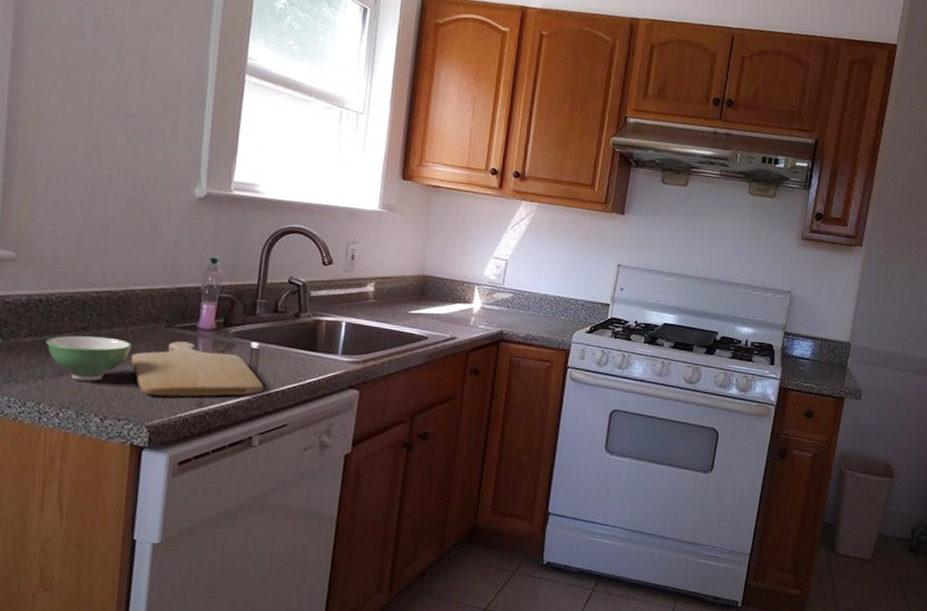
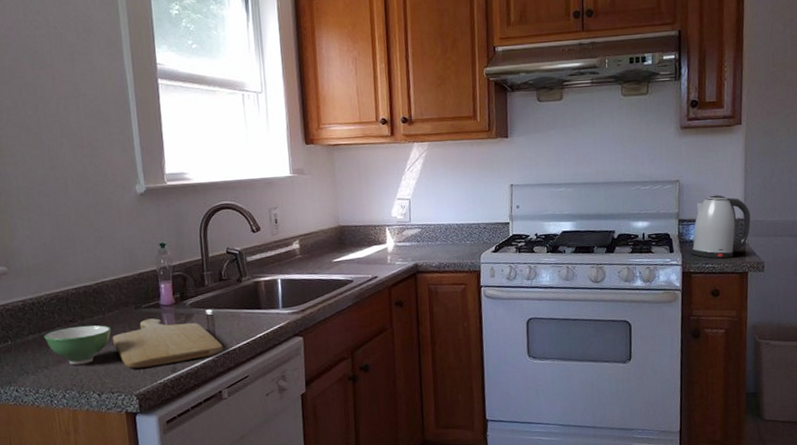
kettle: none [793,313,857,380] -> present [692,195,751,259]

